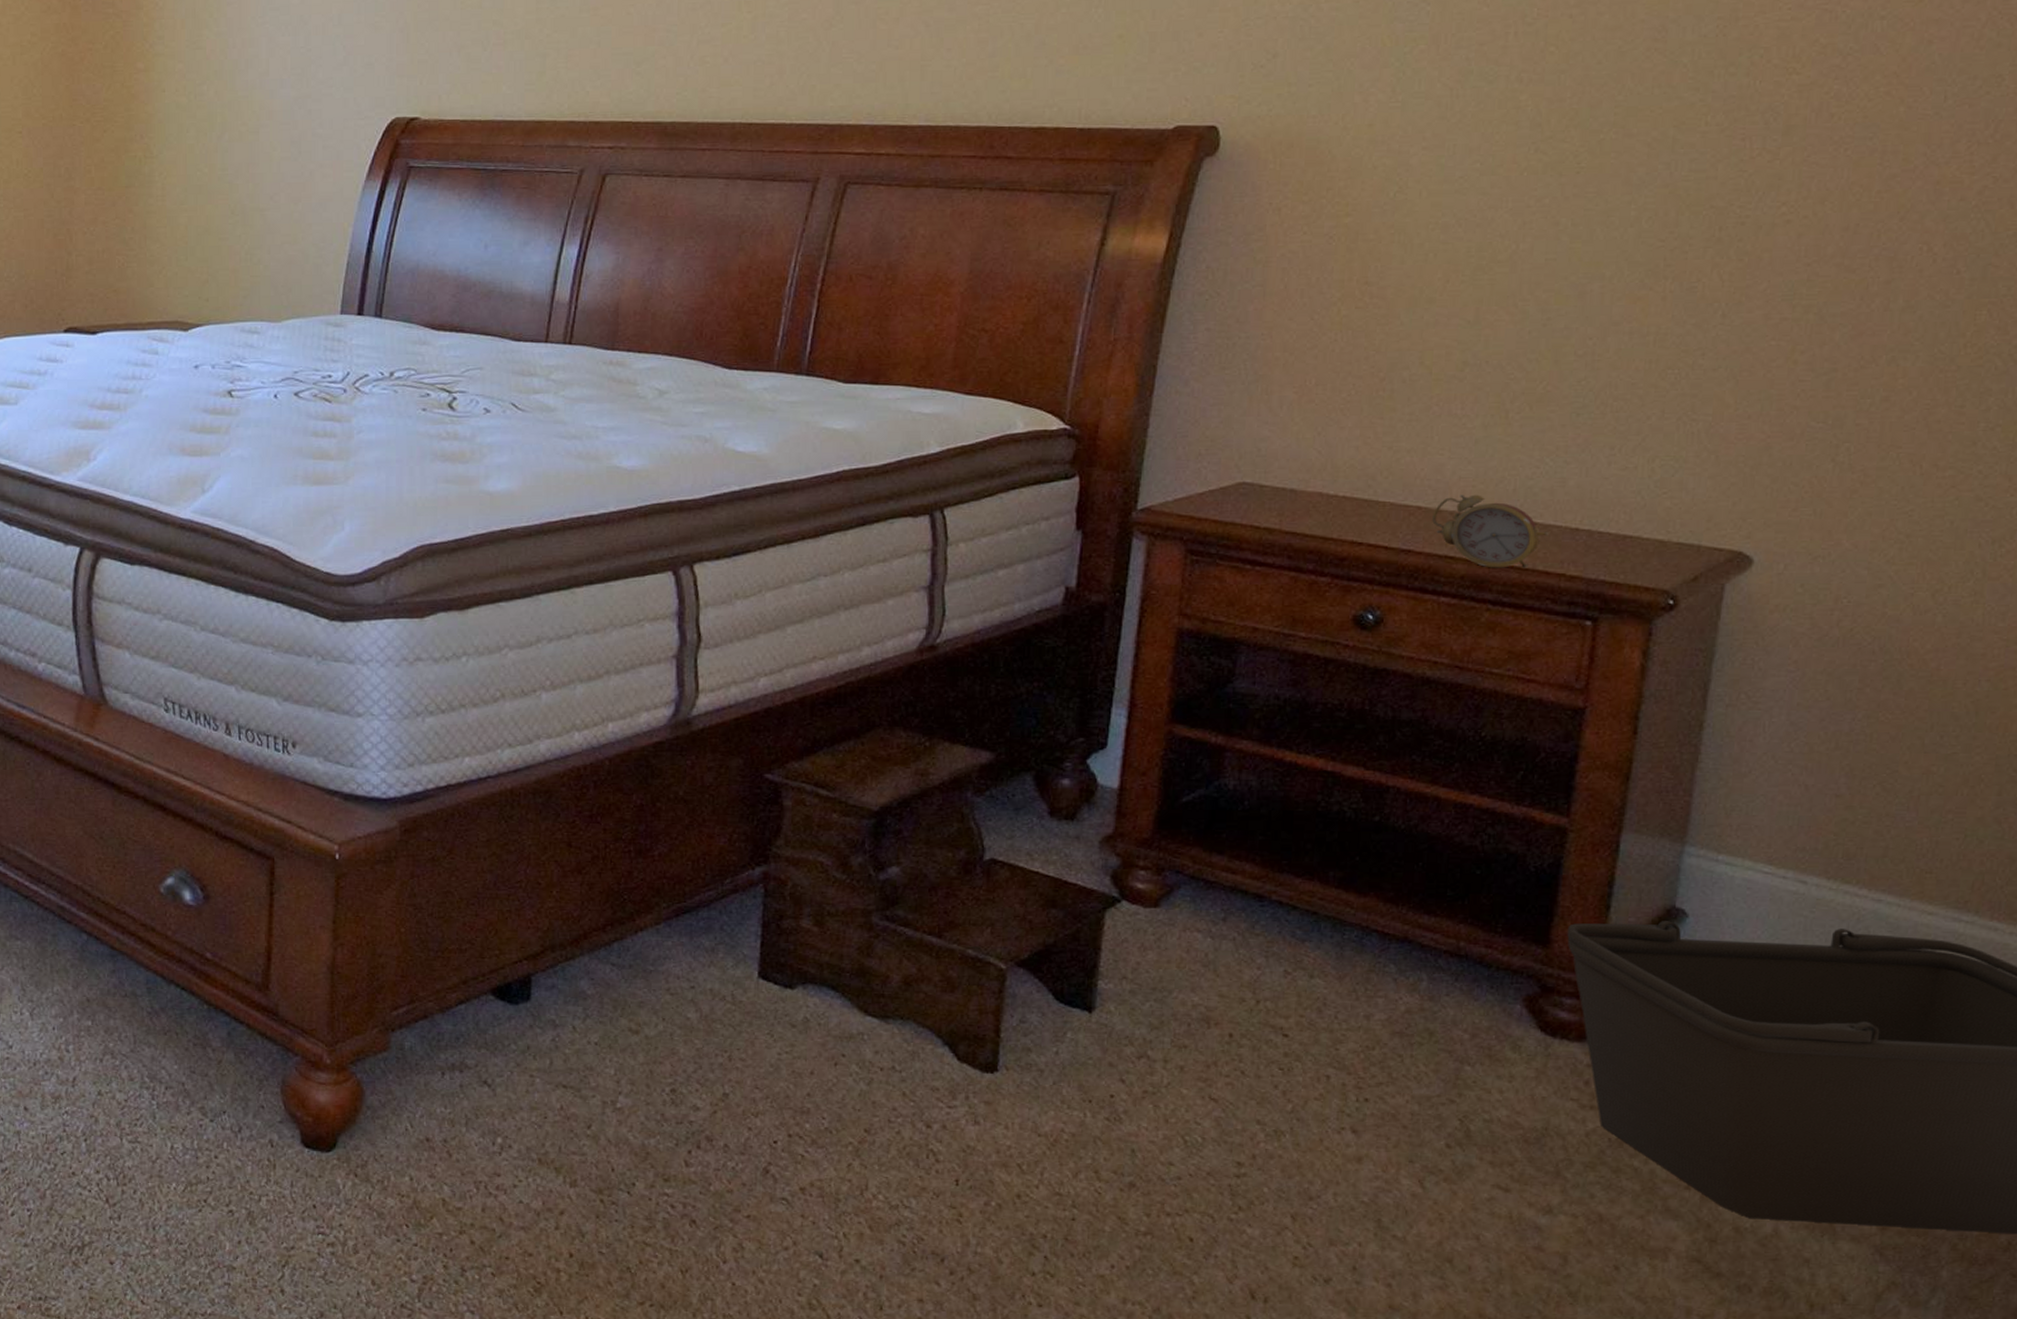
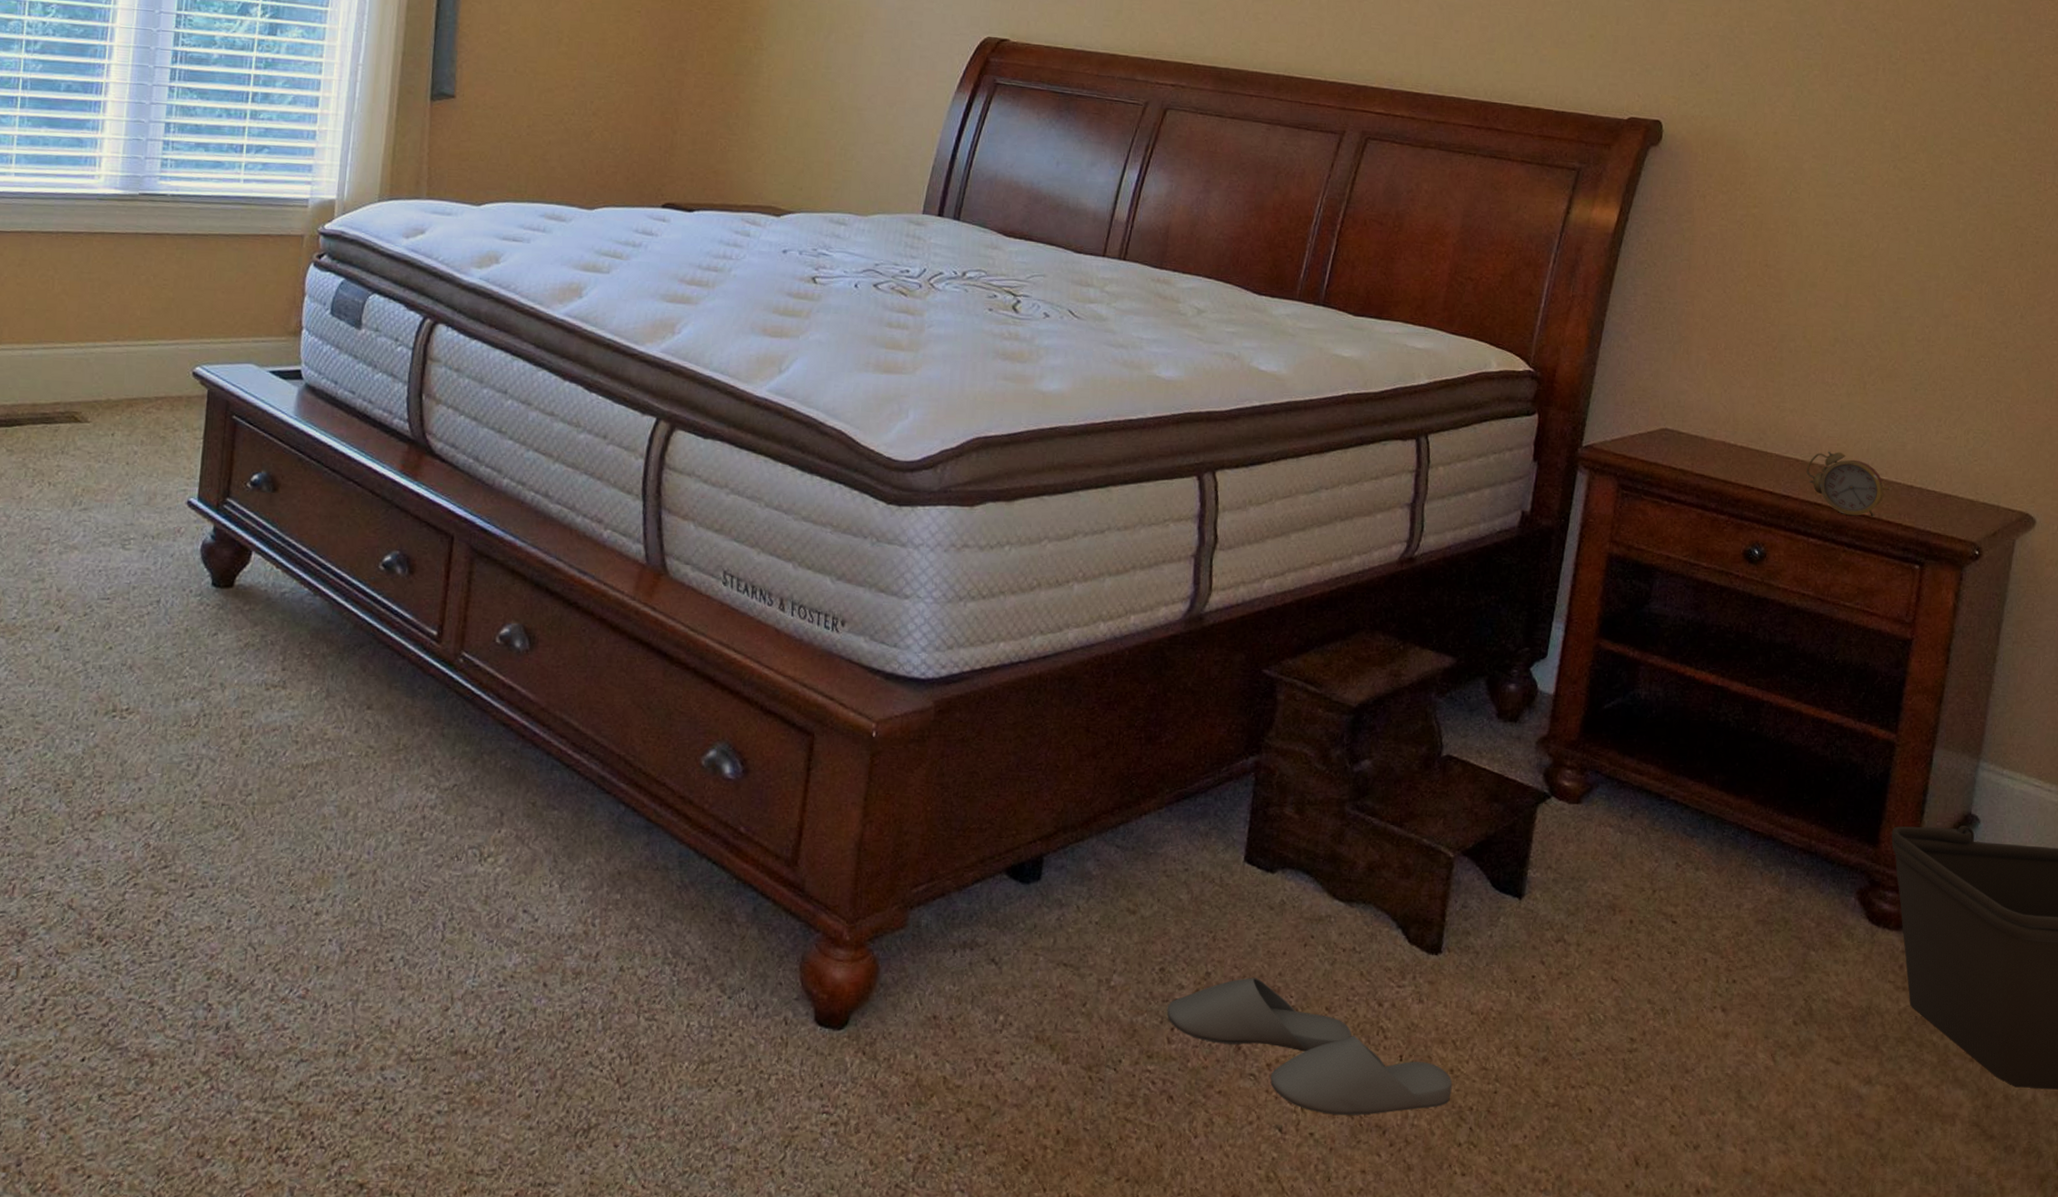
slippers: none [681,1099,1021,1242] -> present [1166,978,1453,1115]

